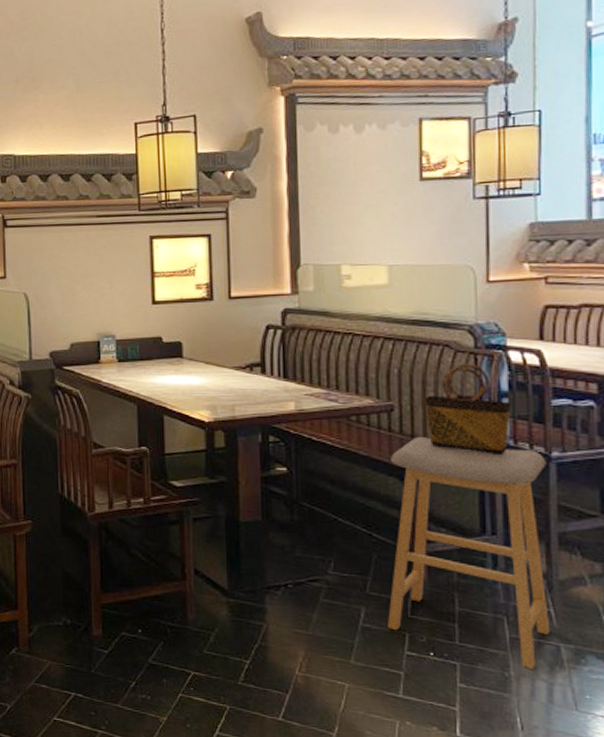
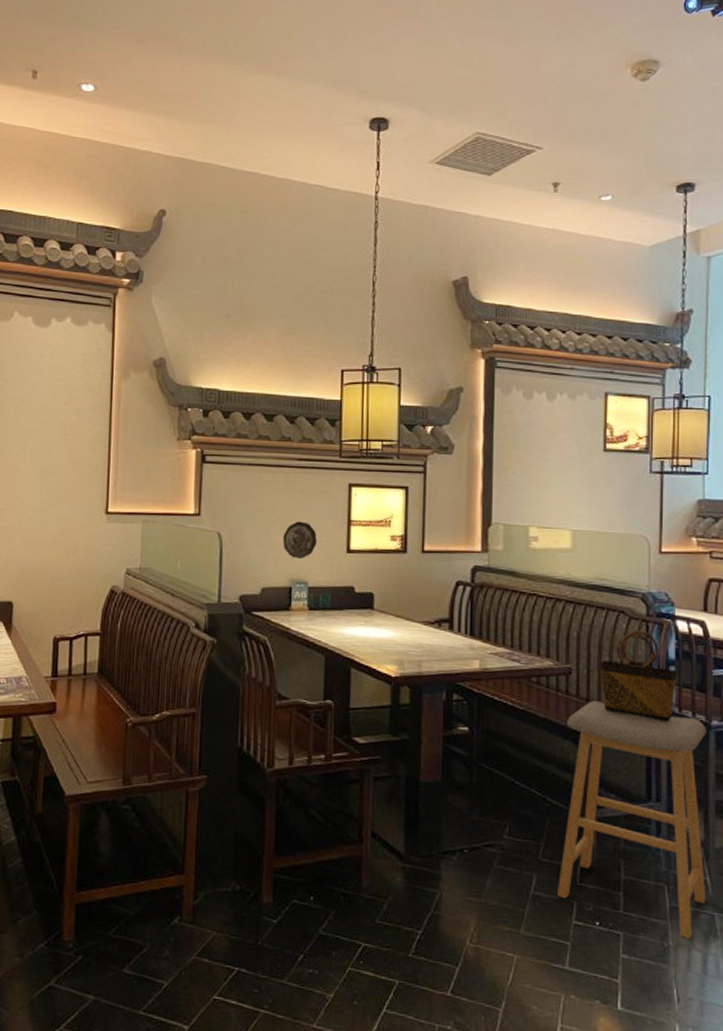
decorative plate: none [87,277,122,313] -> present [282,521,317,559]

